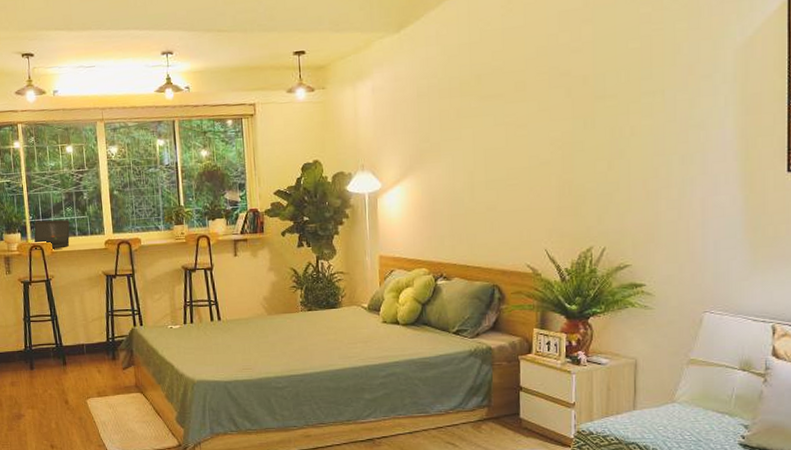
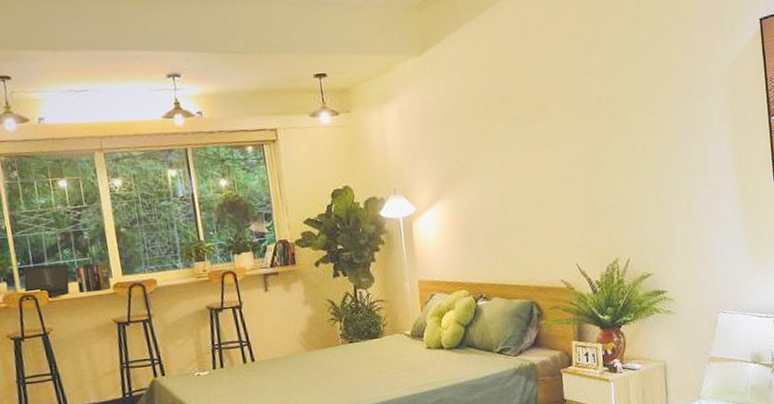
books: none [75,220,104,247] -> present [75,261,112,294]

